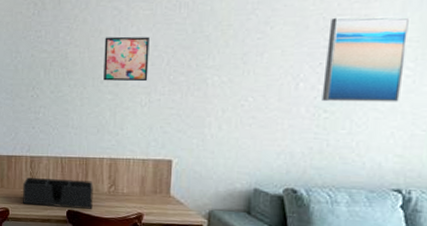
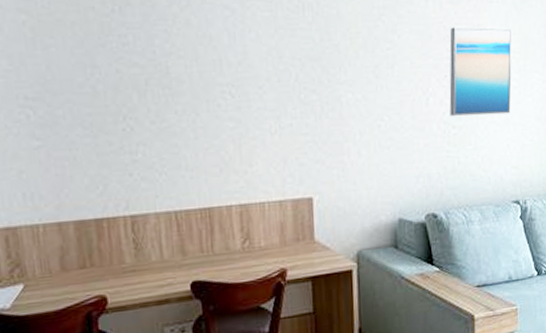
desk organizer: present [23,178,93,210] -> none [124,238,225,285]
wall art: present [103,36,150,82] -> none [217,44,276,104]

